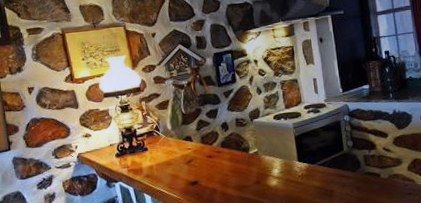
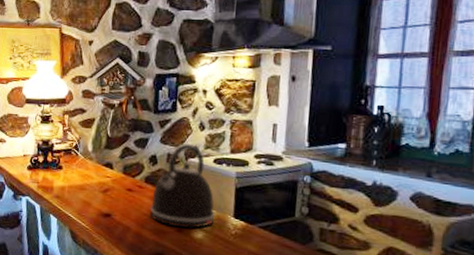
kettle: none [229,106,284,180] -> present [150,143,215,229]

